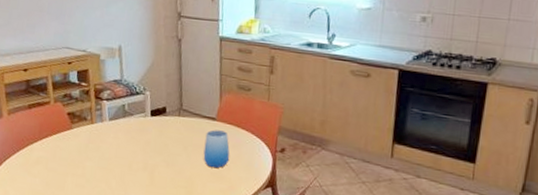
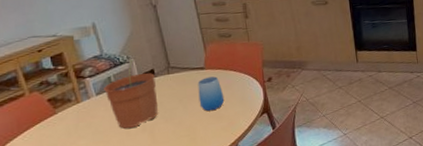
plant pot: none [117,91,166,163] -> present [104,59,158,129]

